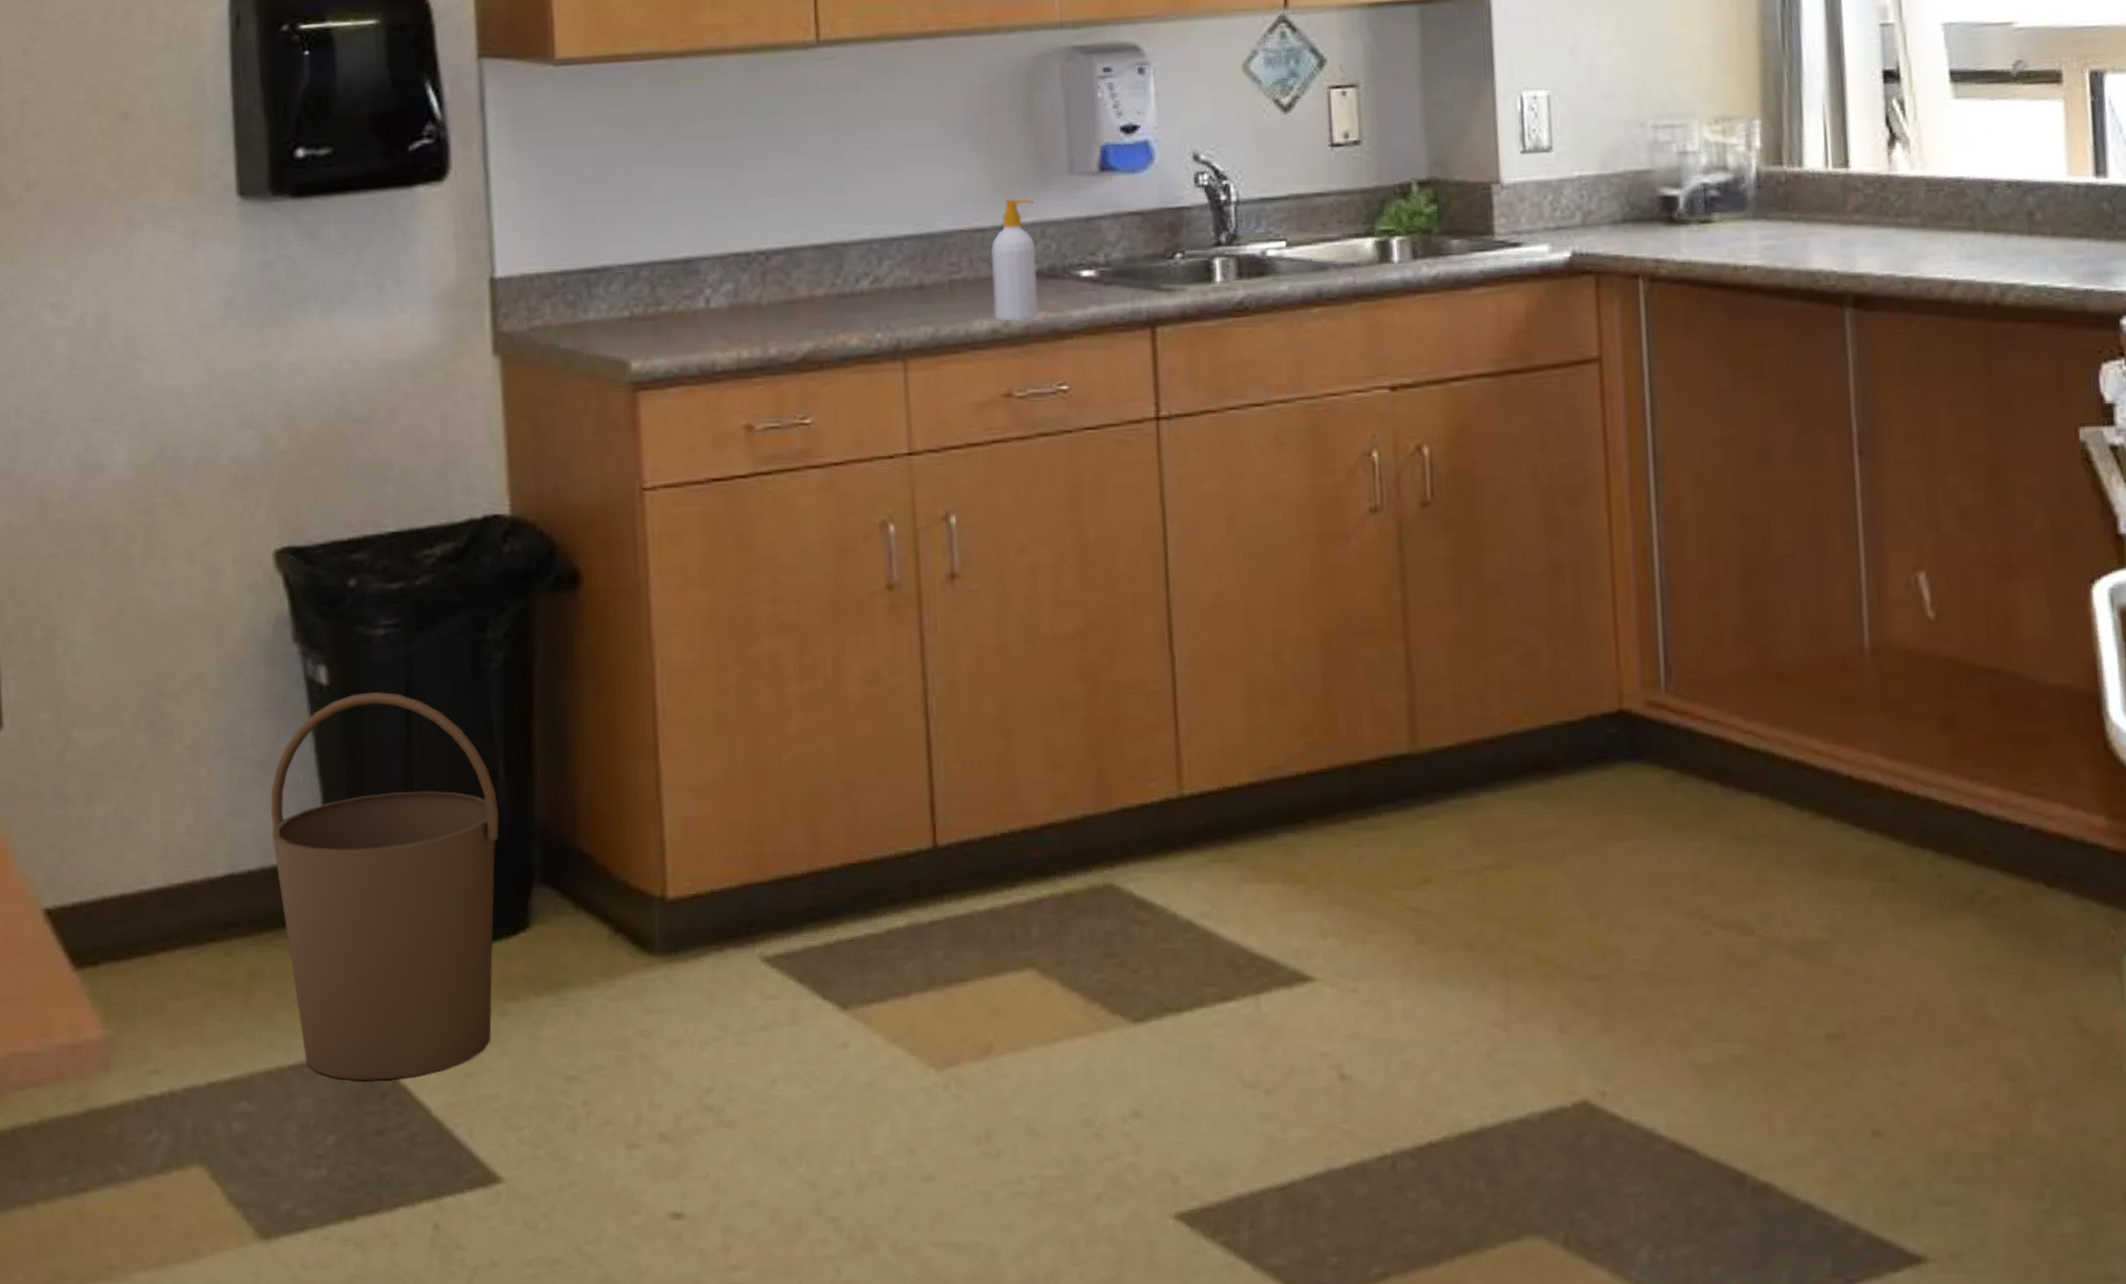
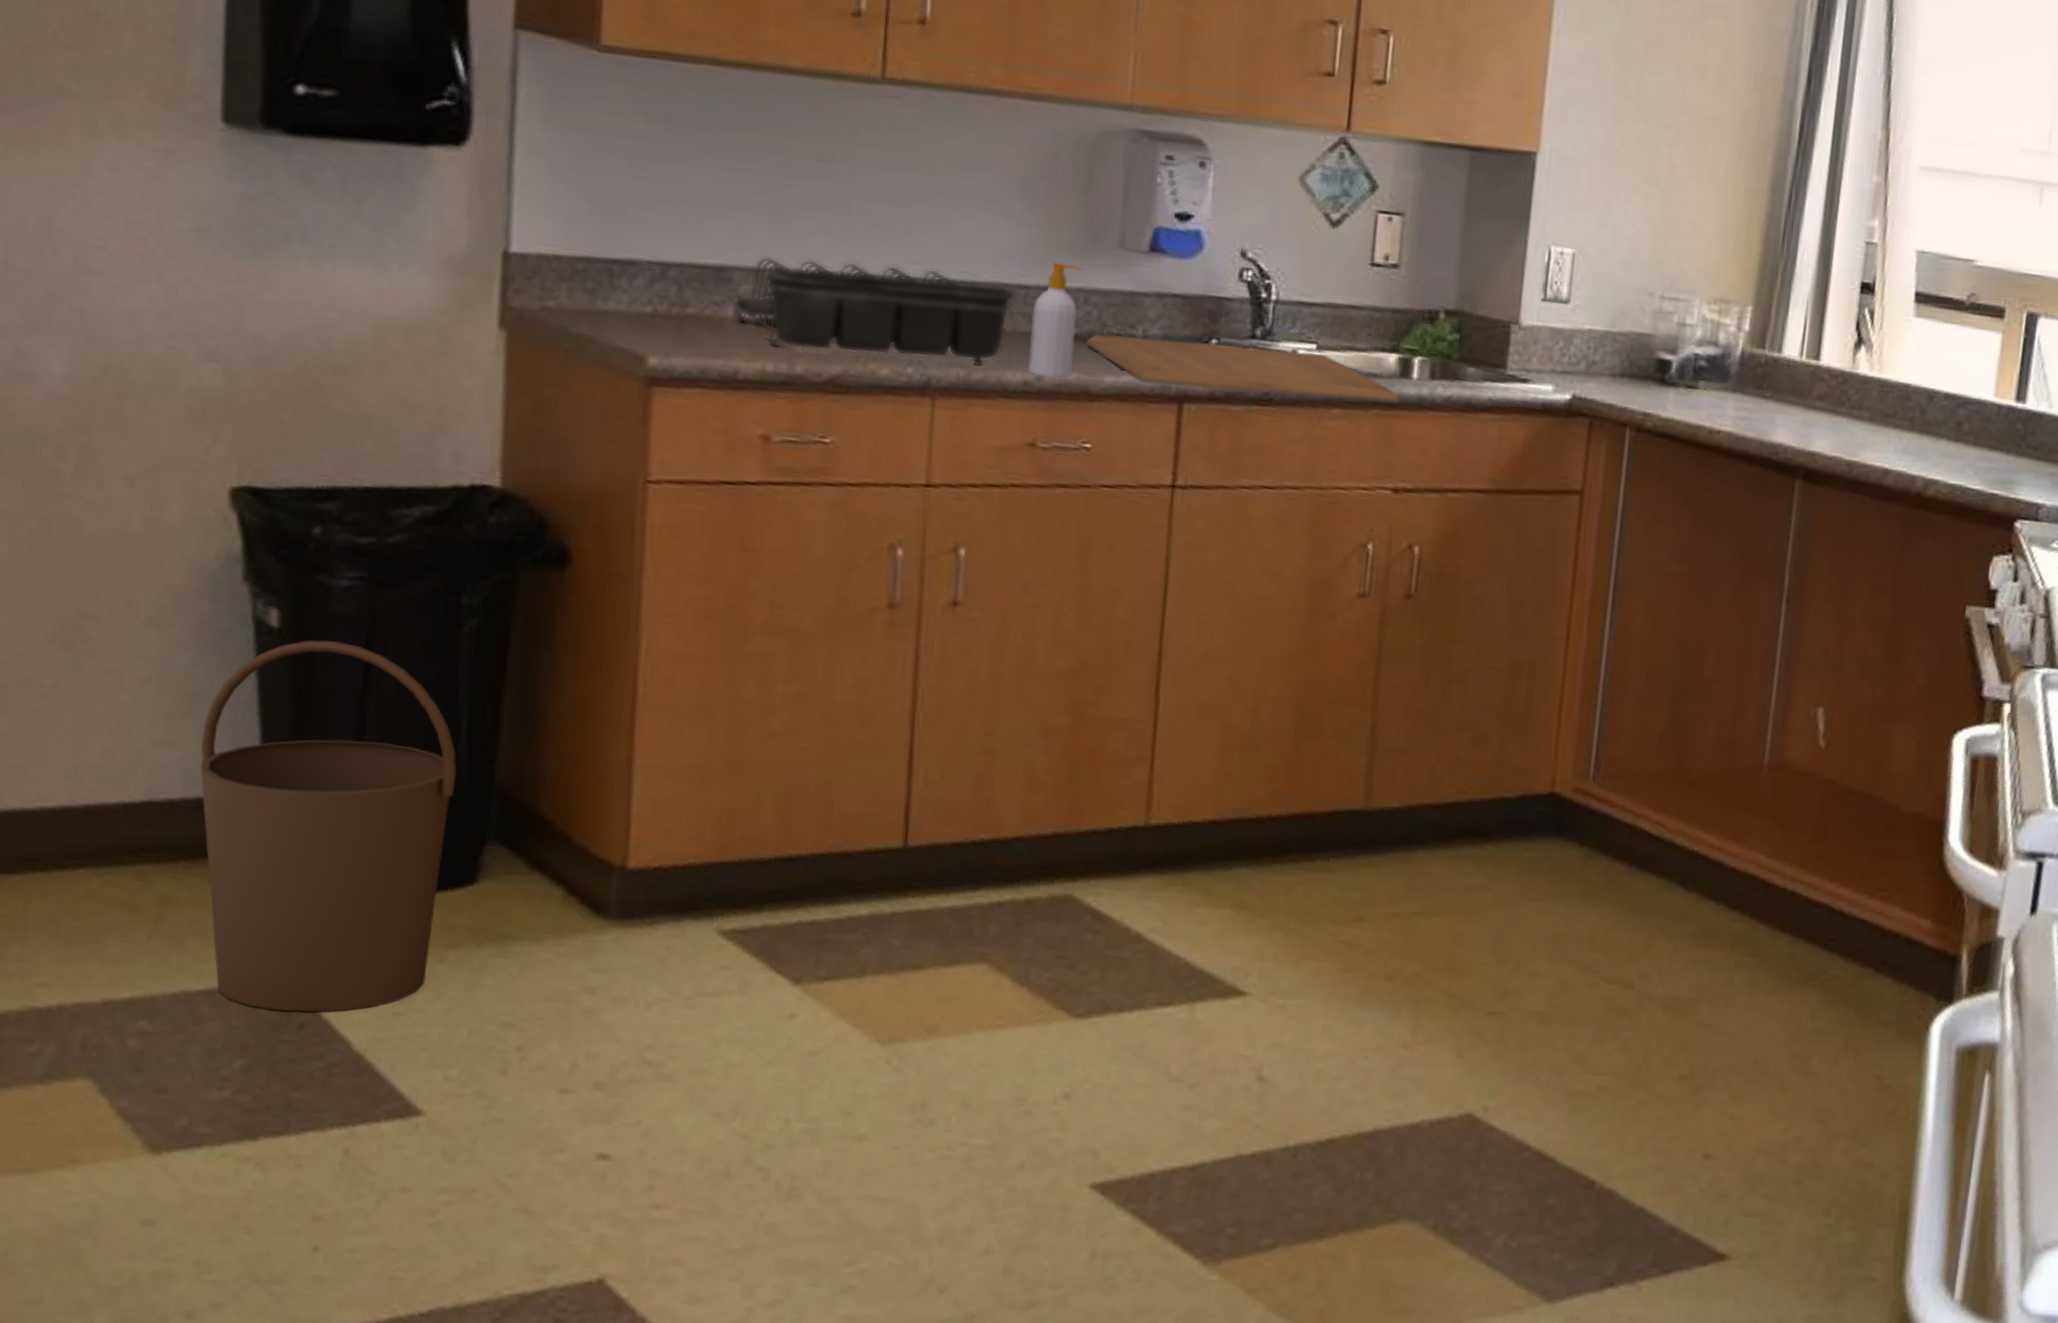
dish rack: none [701,226,973,333] -> present [732,256,1016,362]
chopping board: none [1048,251,1384,312] -> present [1085,333,1401,405]

